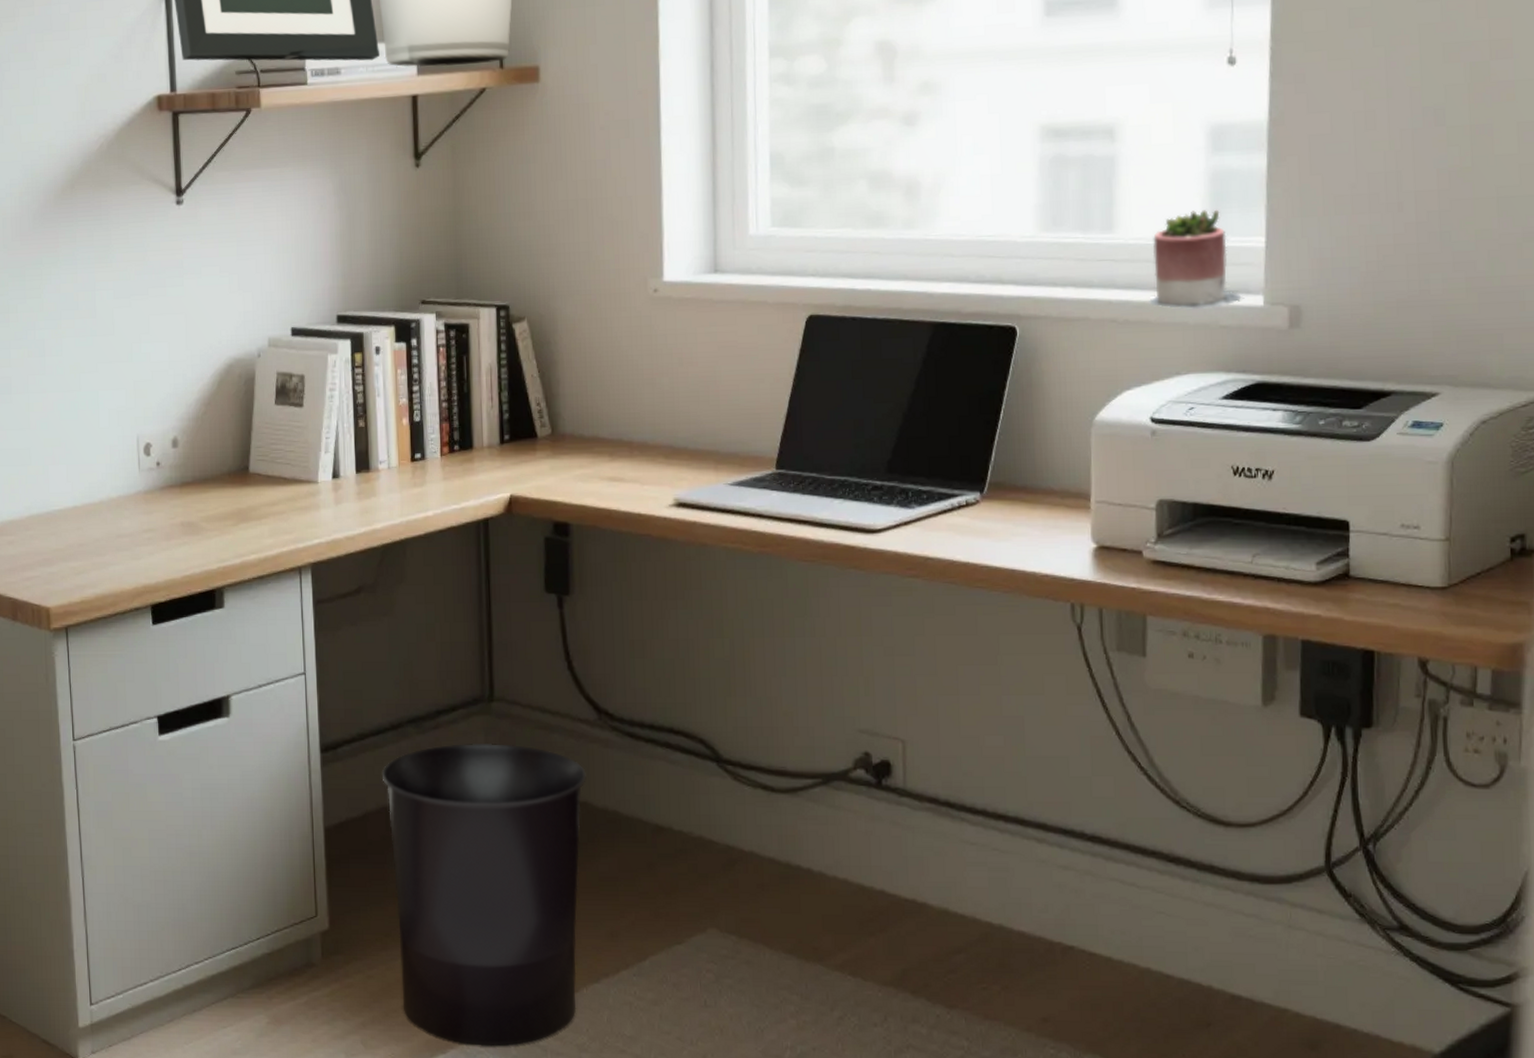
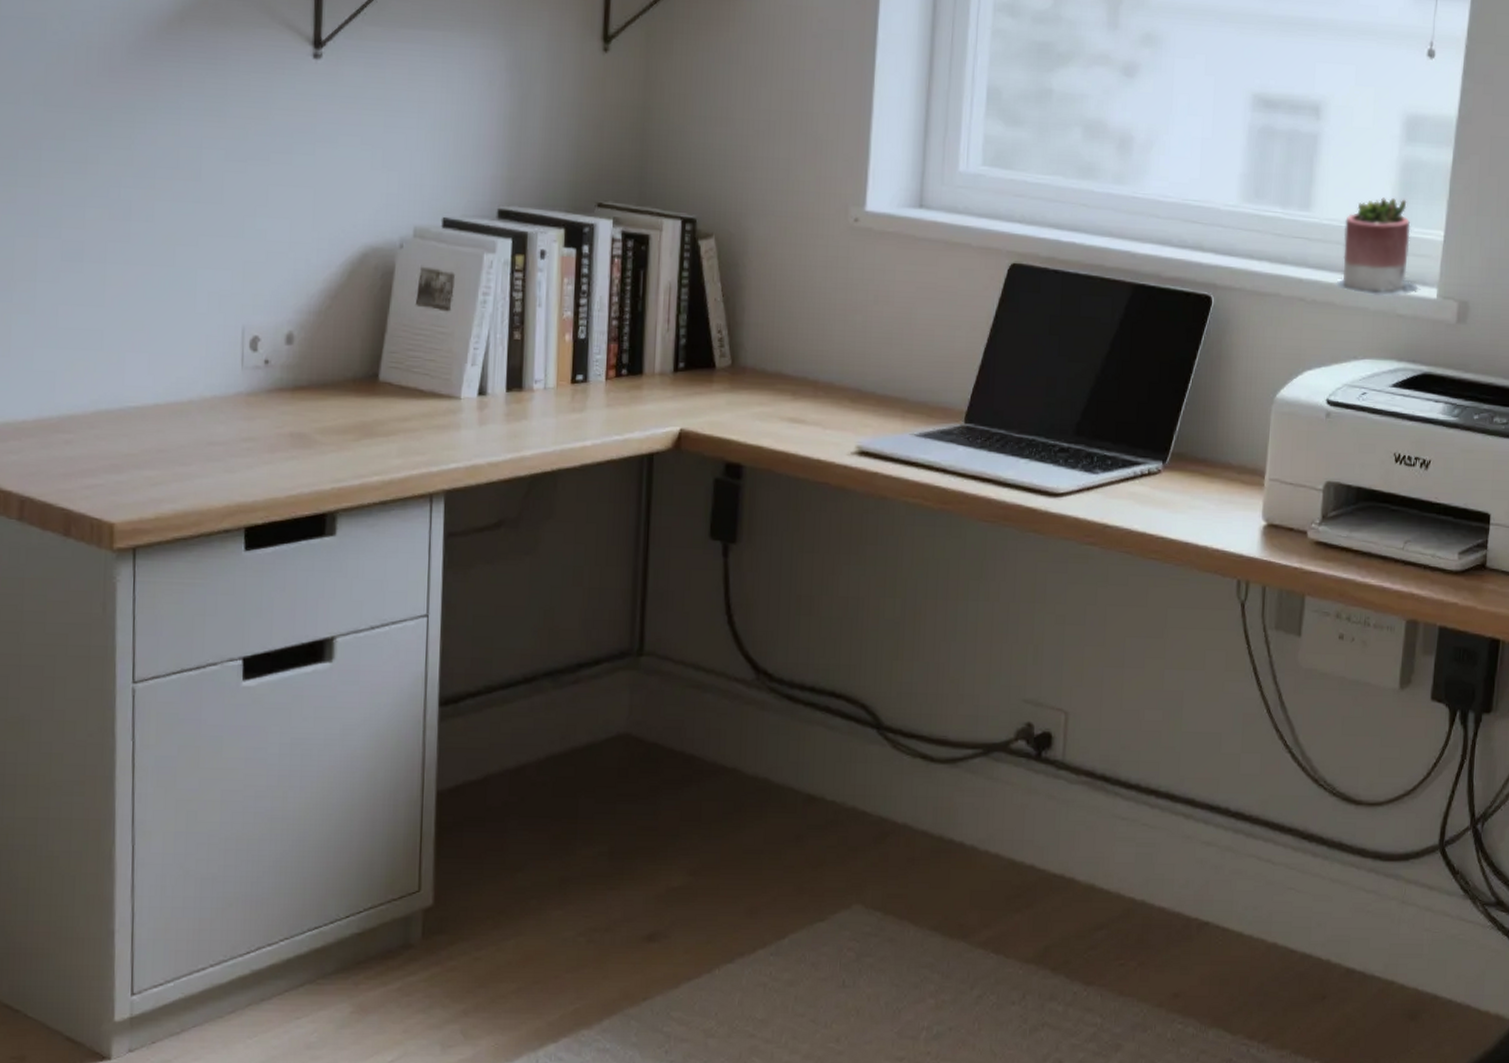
waste bin: present [382,743,586,1047] -> none [509,700,738,1034]

